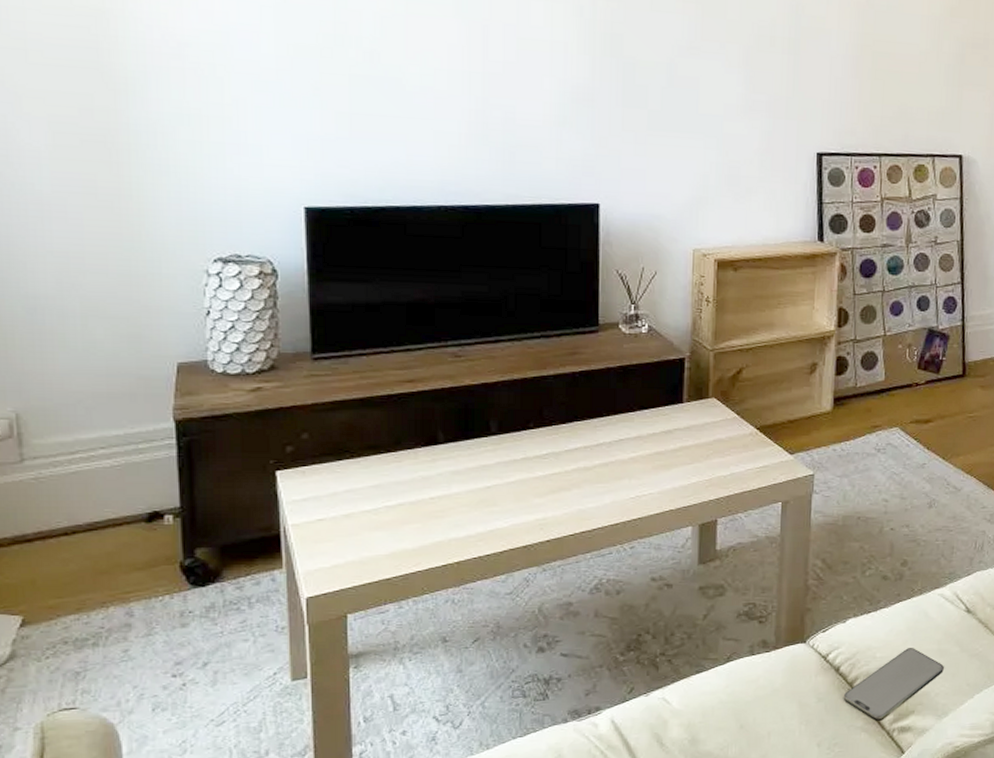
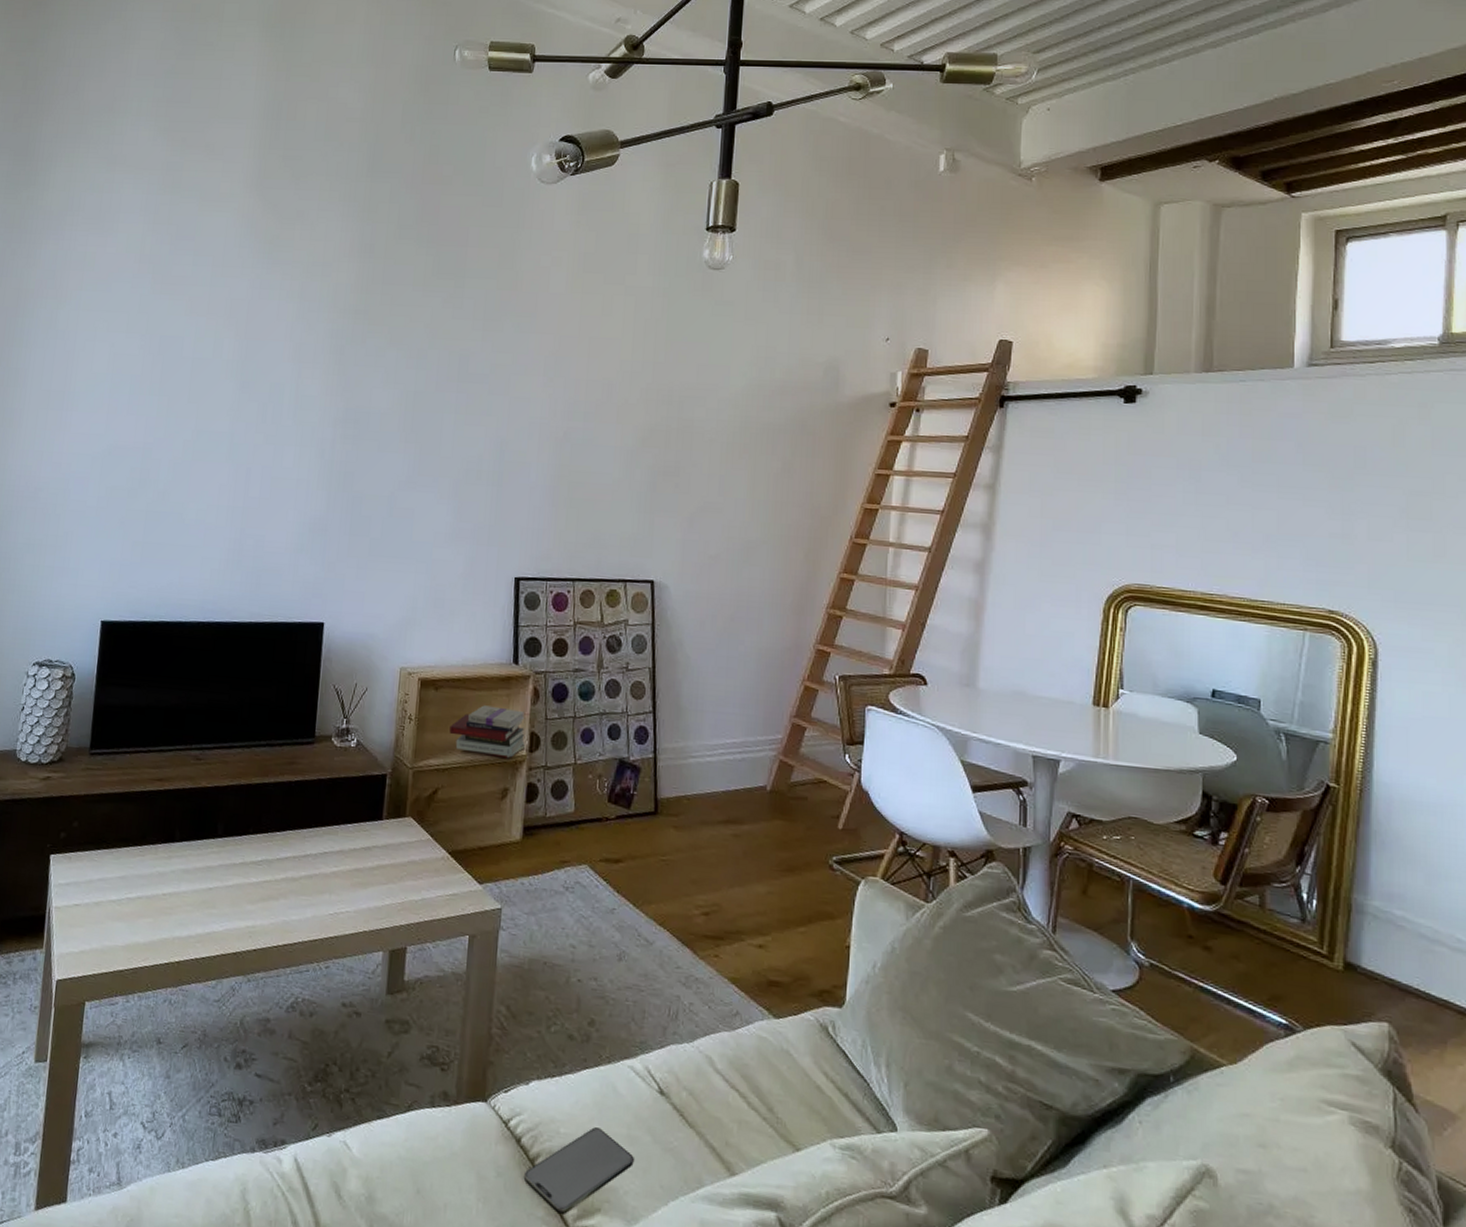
books: none [752,284,834,335] -> present [449,705,526,759]

